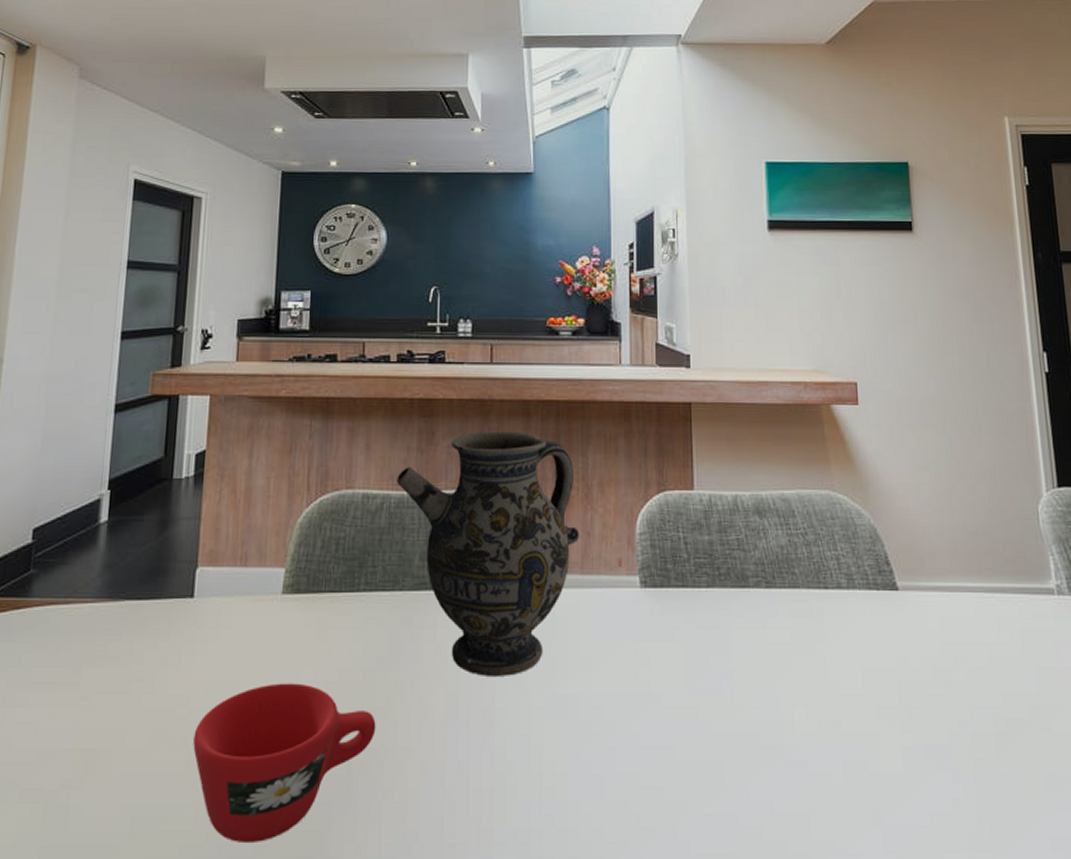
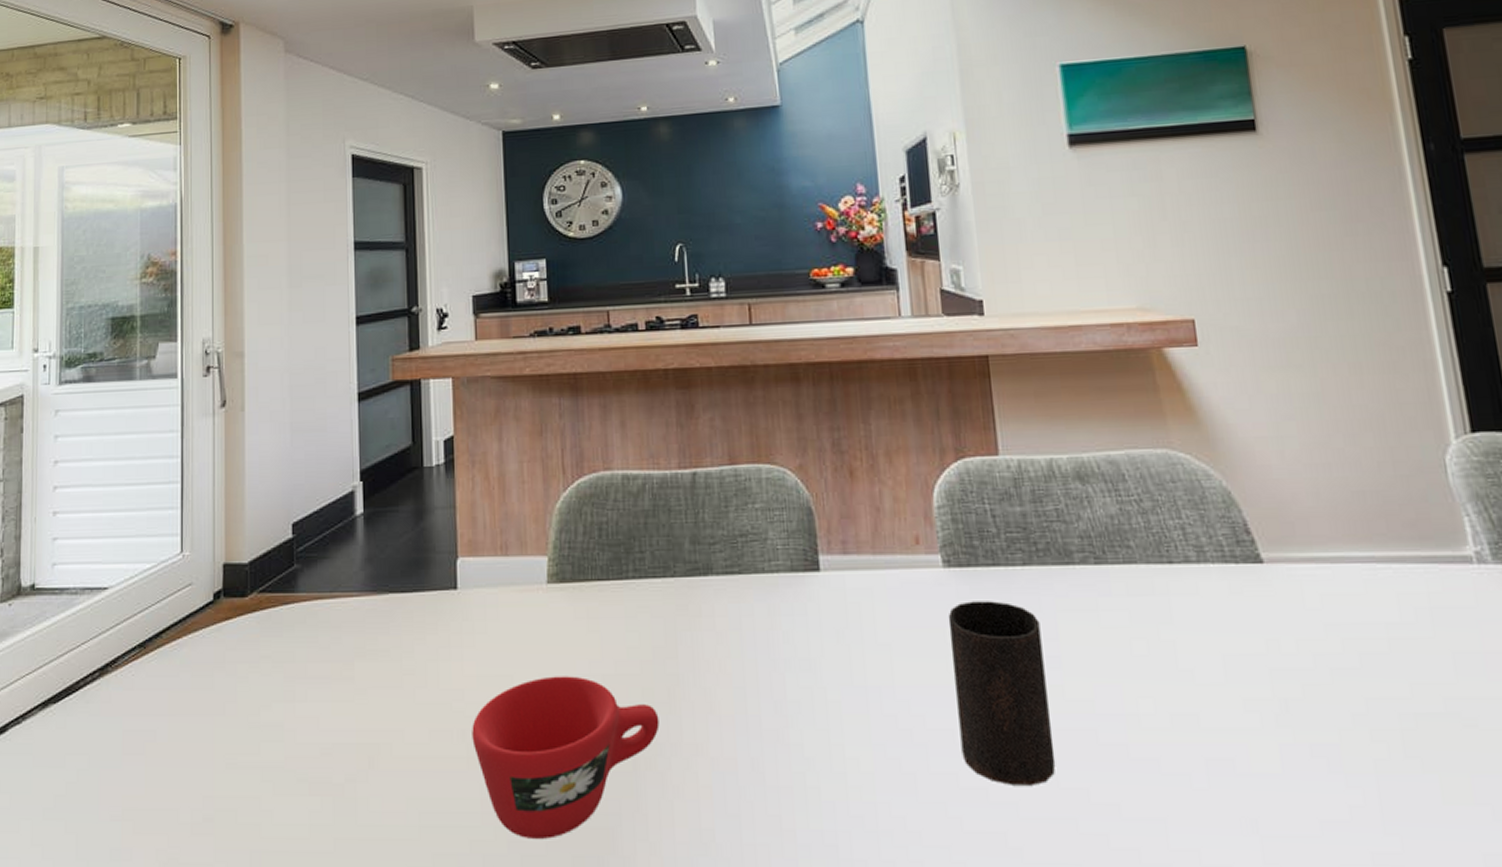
ewer: present [397,431,579,676] -> none [657,399,867,667]
cup: none [641,618,722,785] -> present [948,601,1056,785]

